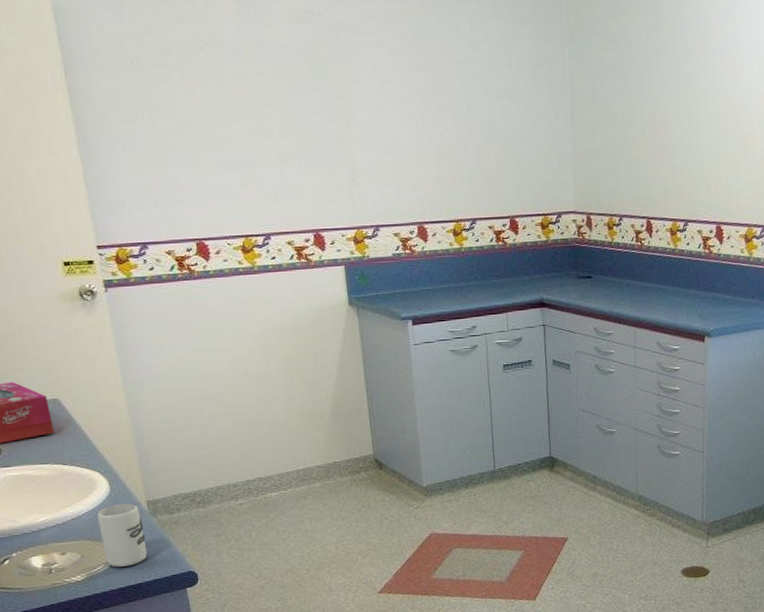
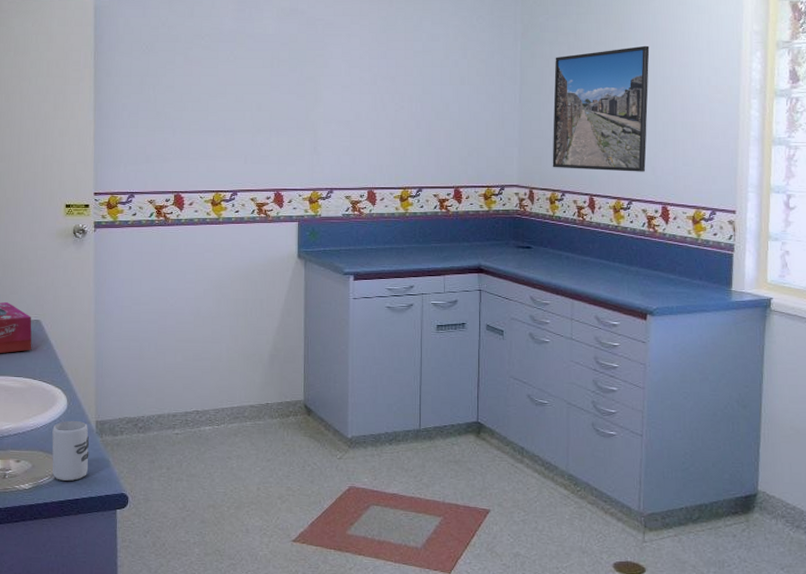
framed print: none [605,51,701,192] -> present [552,45,650,172]

